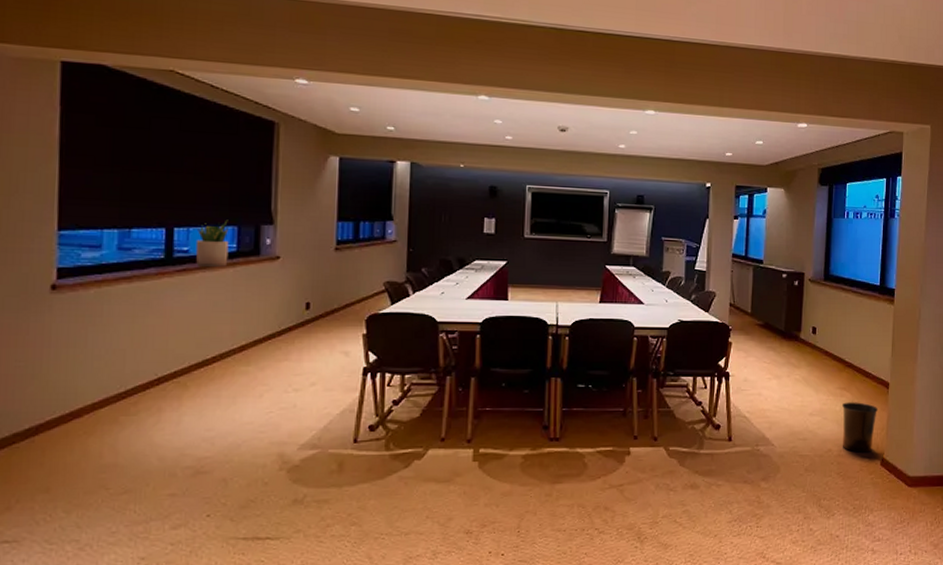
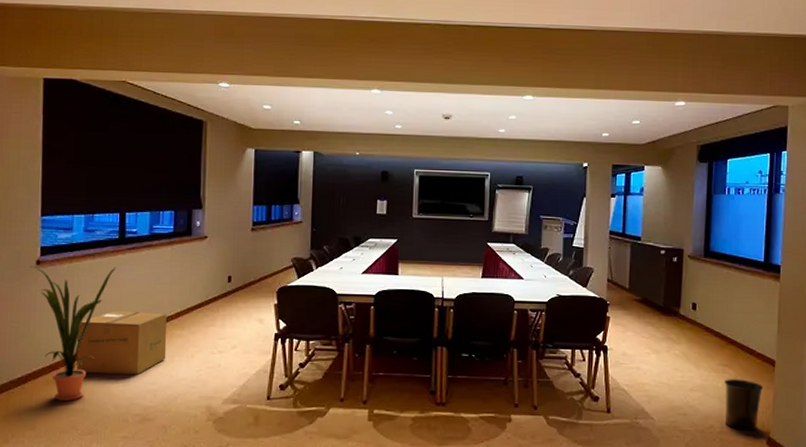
house plant: none [41,290,161,456] -> present [29,265,116,402]
box: none [107,346,228,422] -> present [76,311,167,376]
planter: present [195,219,229,268] -> none [142,205,168,247]

